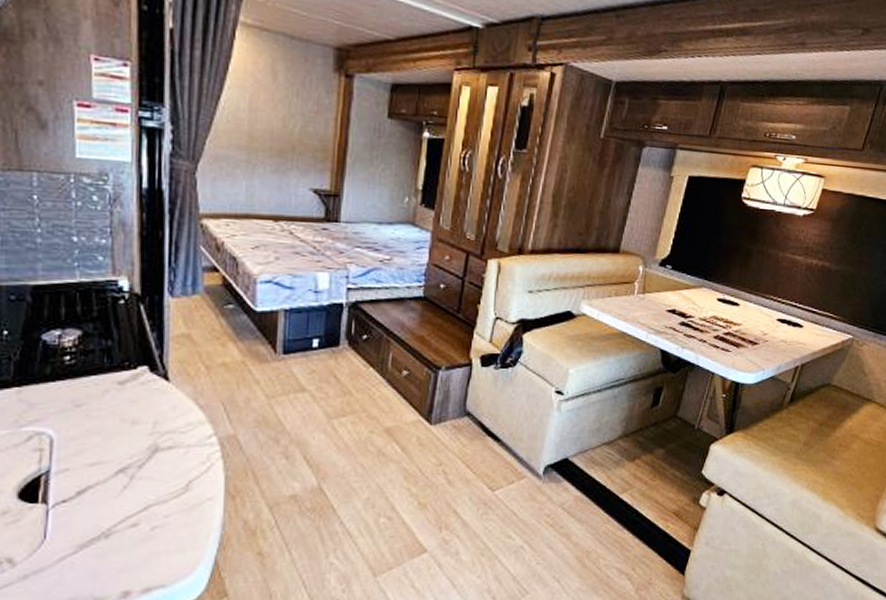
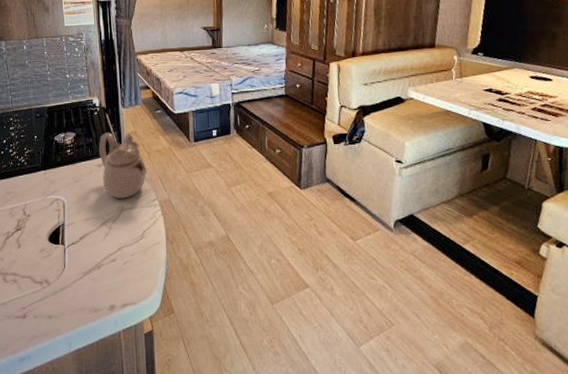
teapot: none [122,332,203,434] -> present [98,132,147,199]

